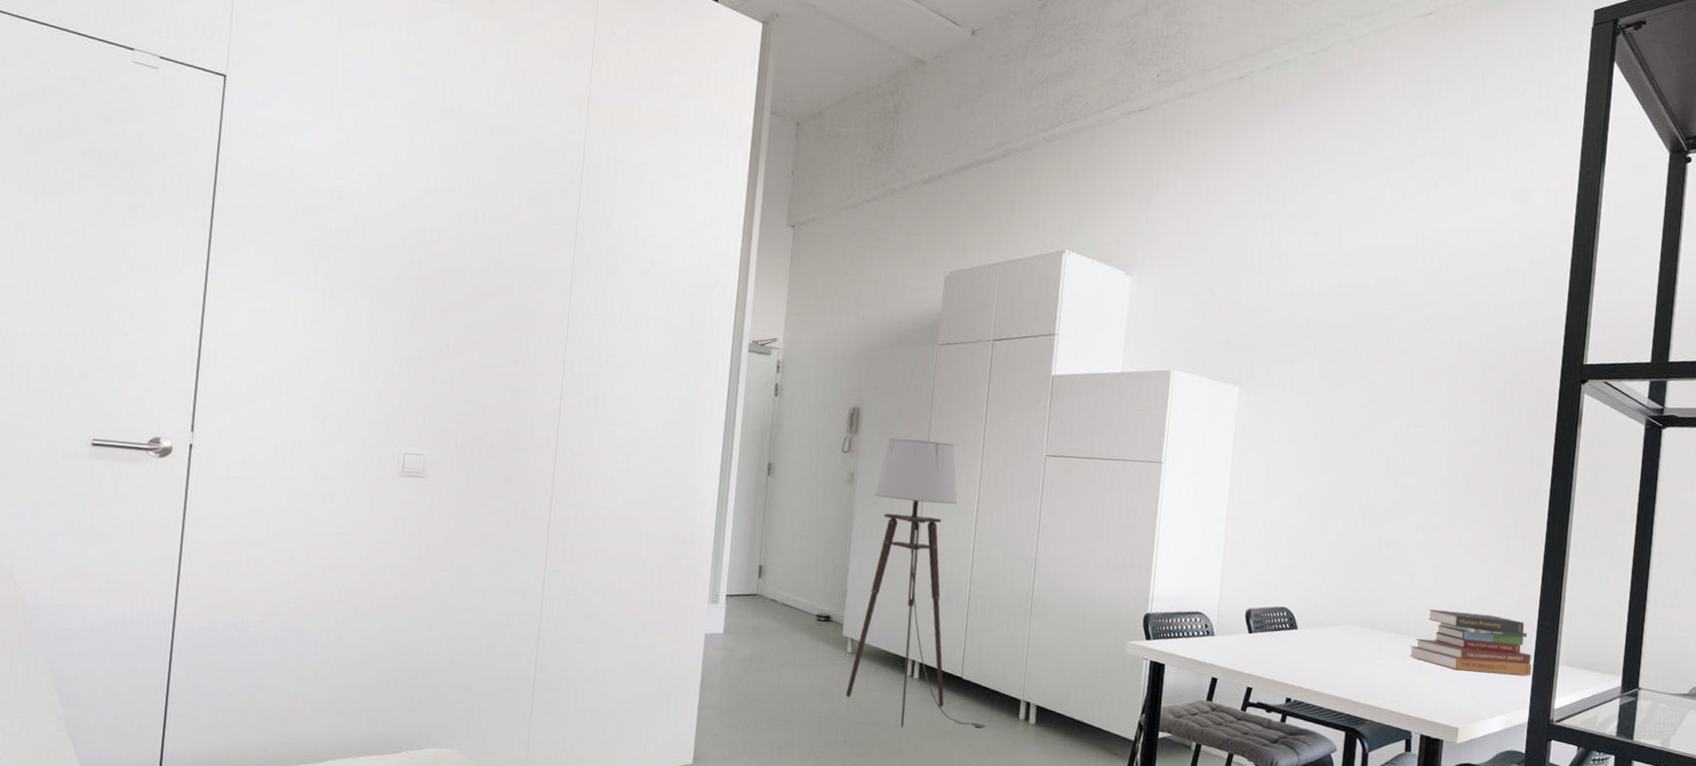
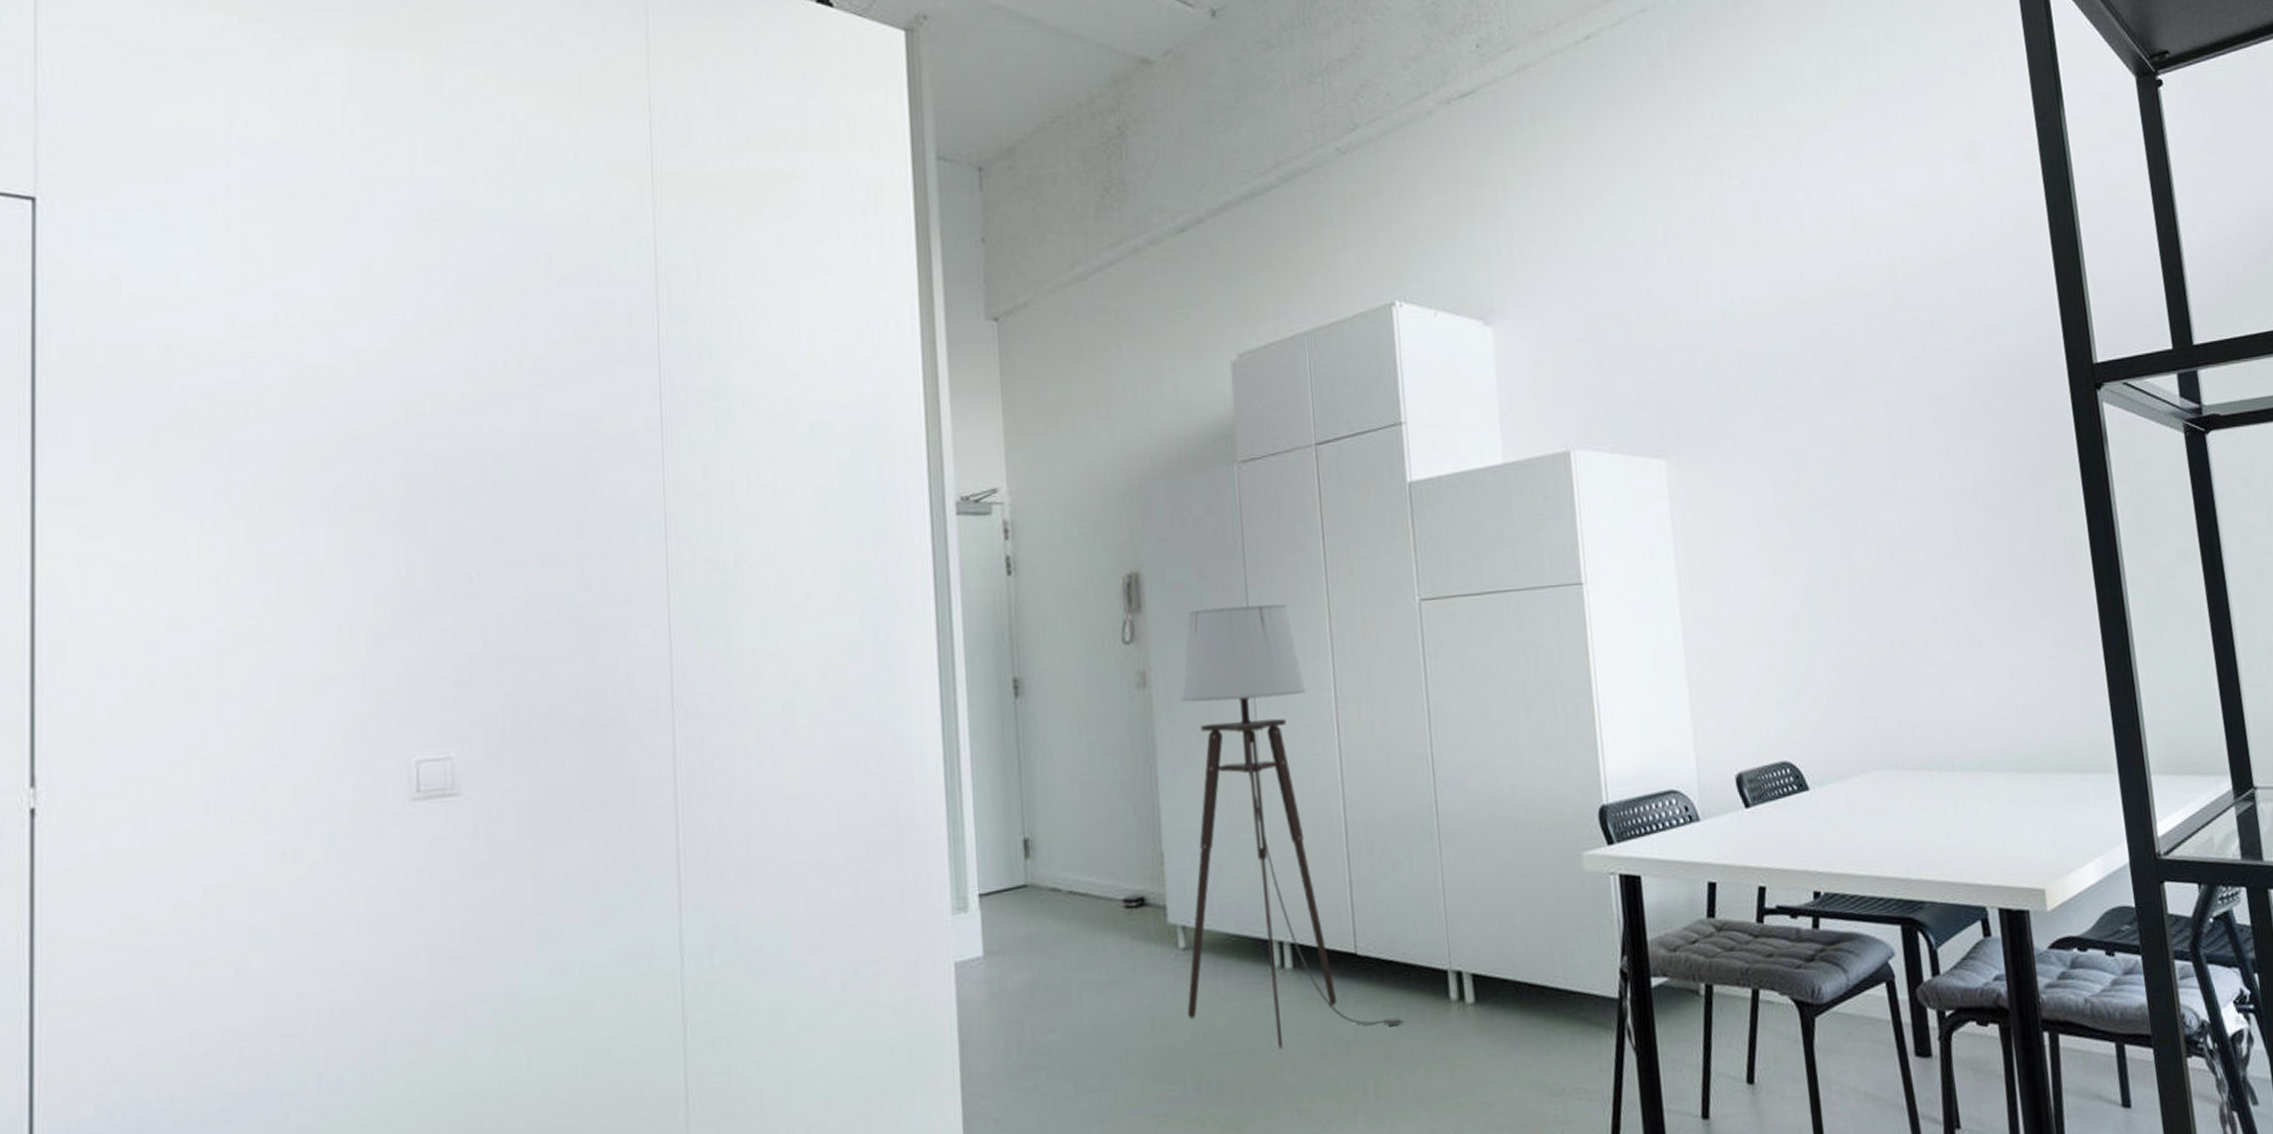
books: present [1409,609,1532,676] -> none [1959,722,2119,808]

